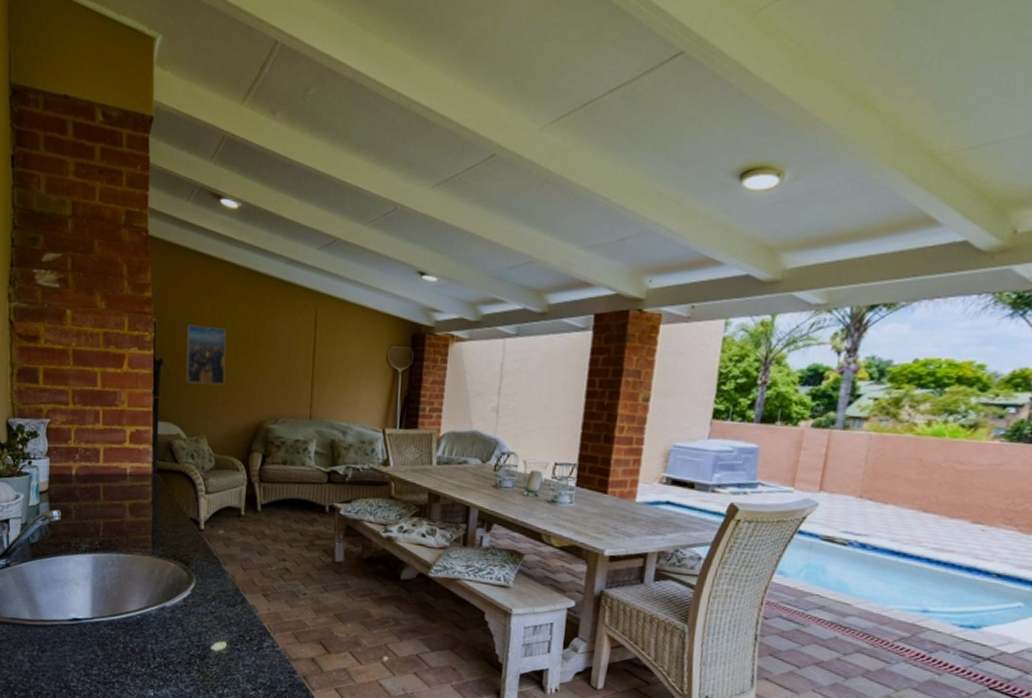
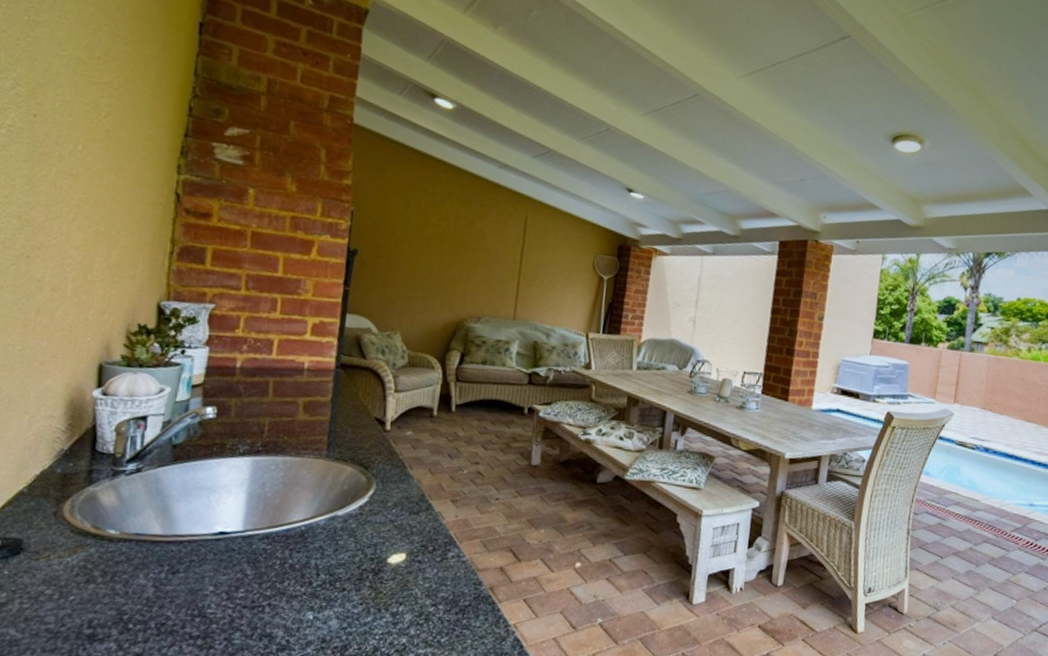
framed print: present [186,325,226,385] -> none [382,217,431,281]

